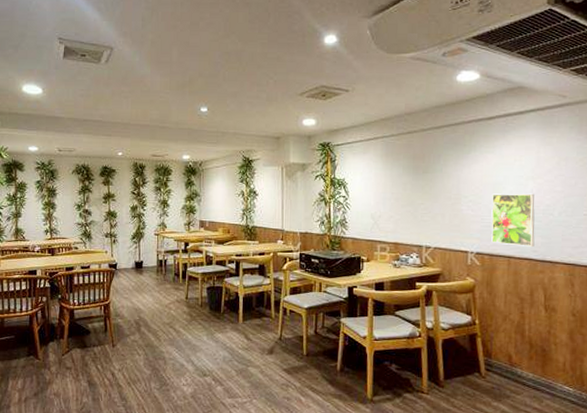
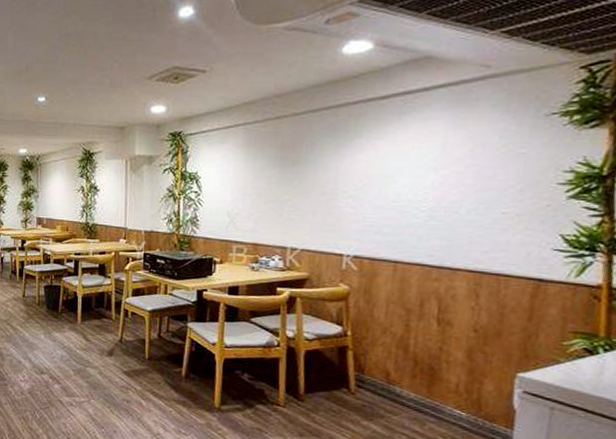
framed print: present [491,193,535,247] -> none [374,187,436,250]

